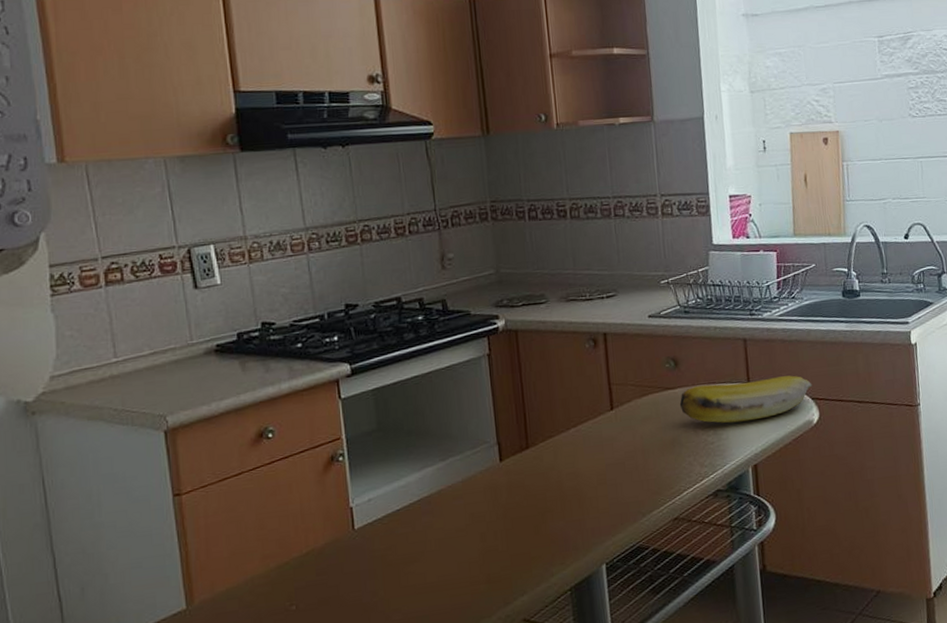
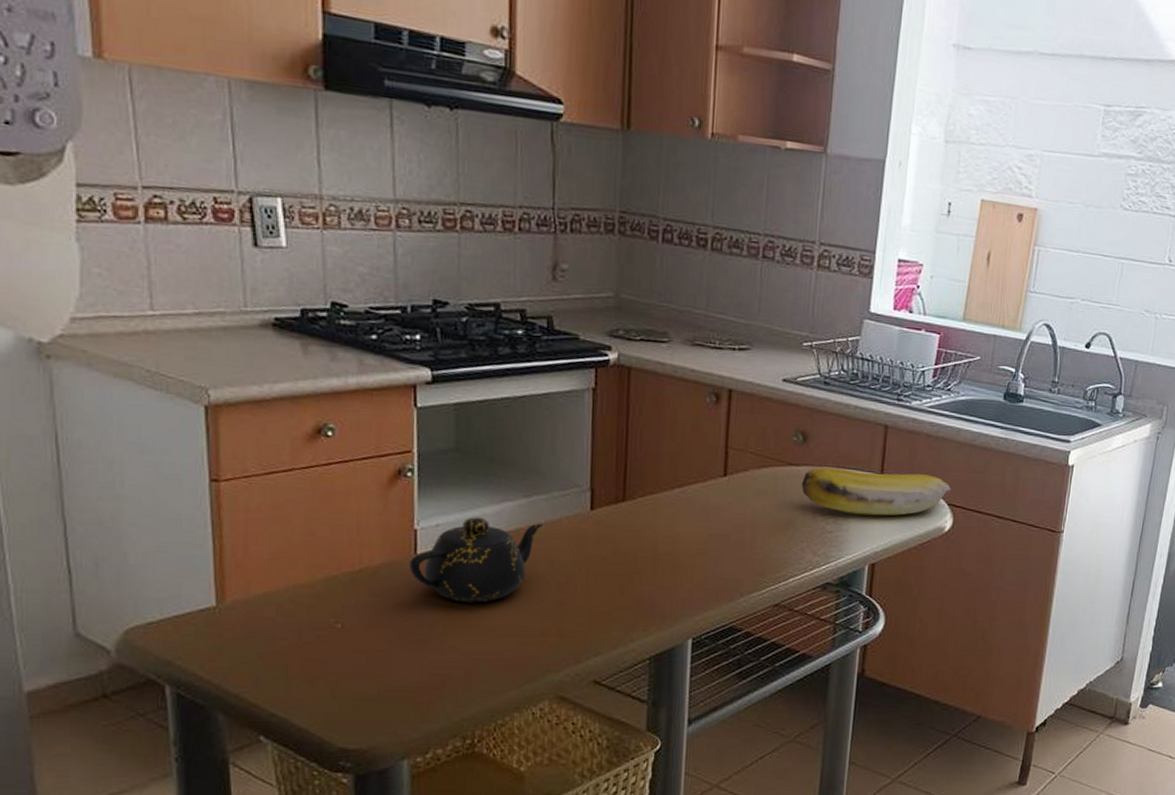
teapot: none [349,482,461,567] -> present [410,517,543,603]

